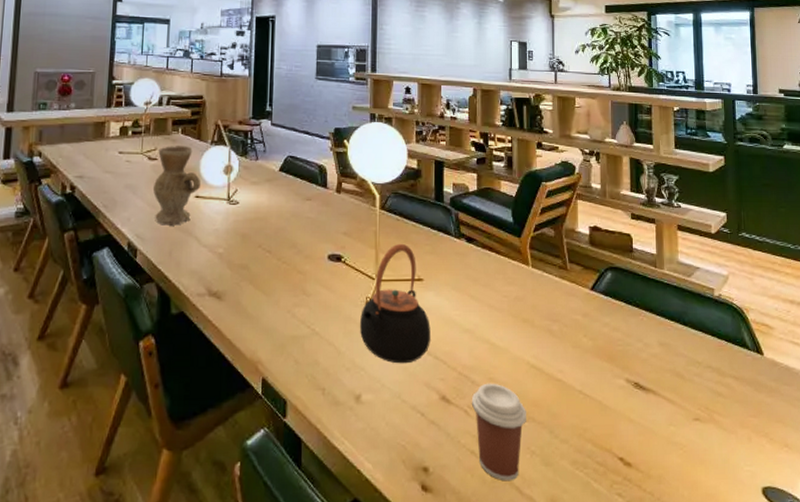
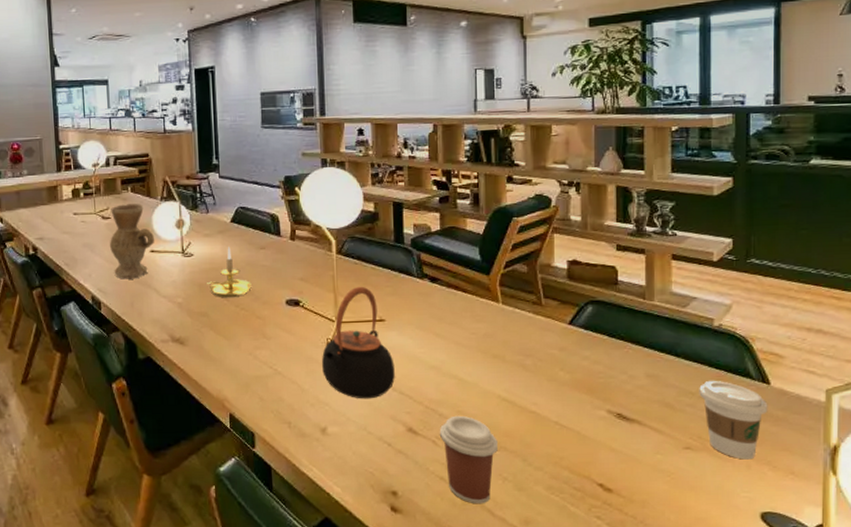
candle holder: none [250,196,295,250] -> present [207,247,252,298]
coffee cup: none [704,349,763,432] -> present [699,380,768,460]

